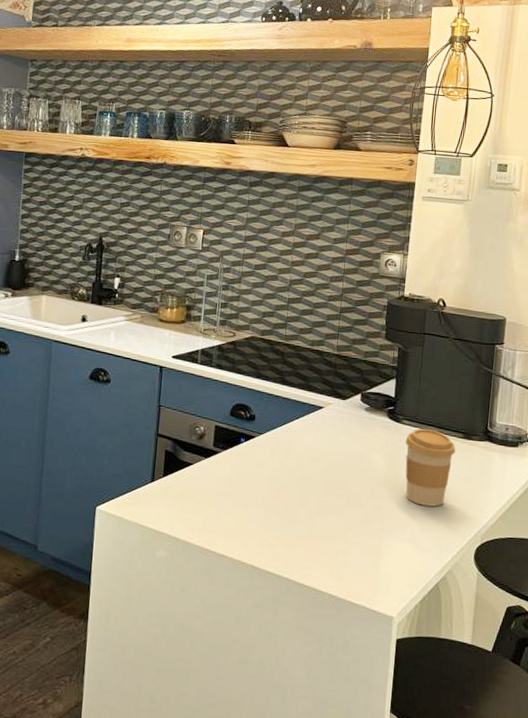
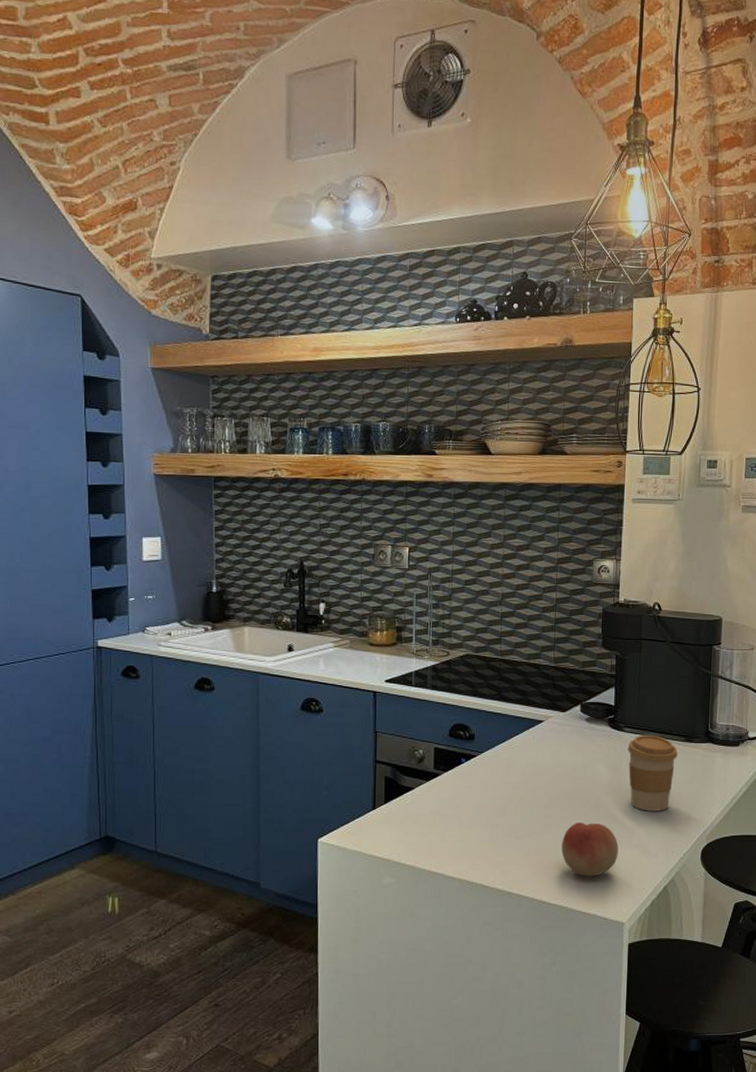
fruit: none [334,511,392,568] -> present [562,823,619,877]

